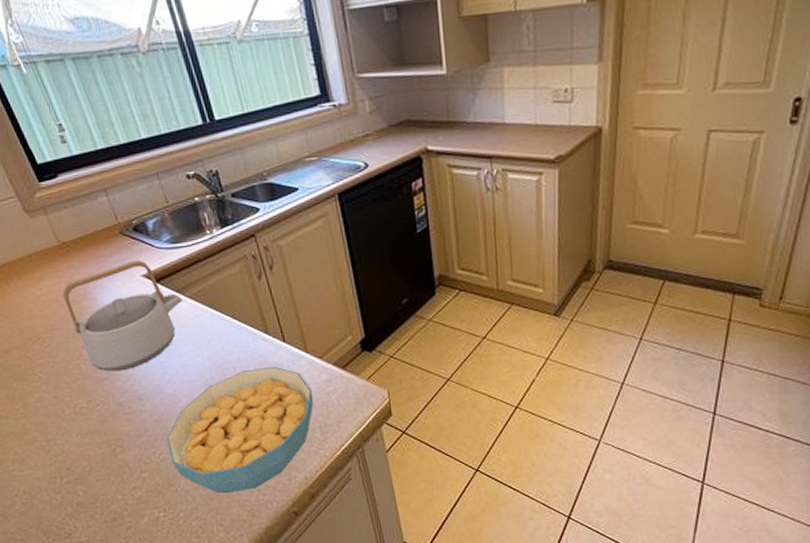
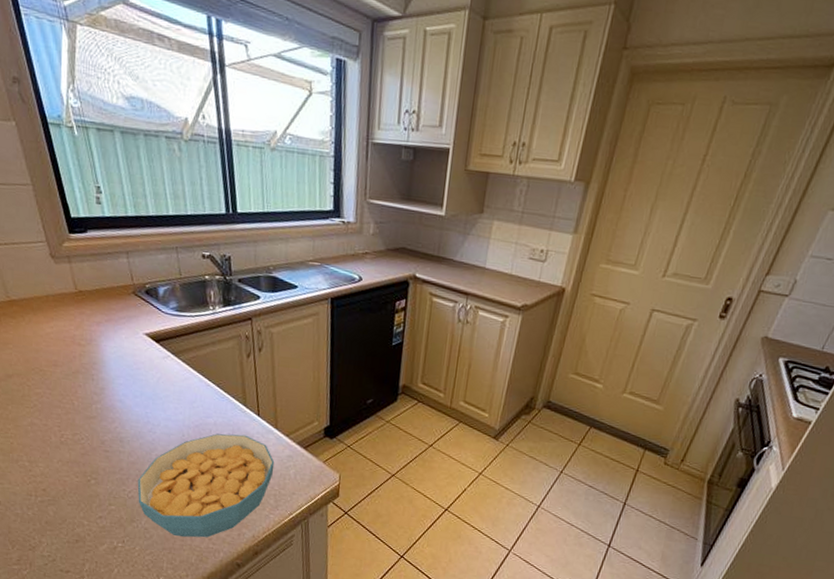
teapot: present [62,260,184,372] -> none [71,318,177,414]

